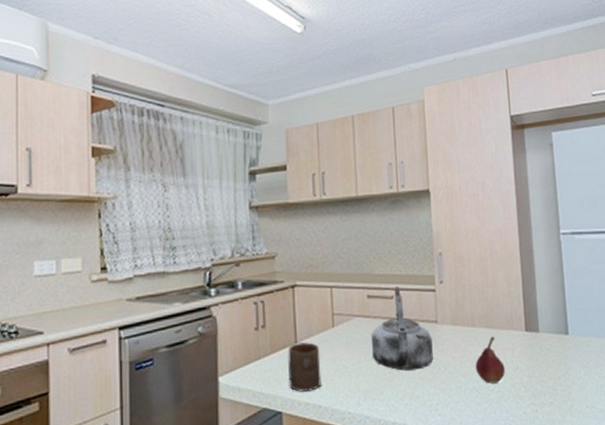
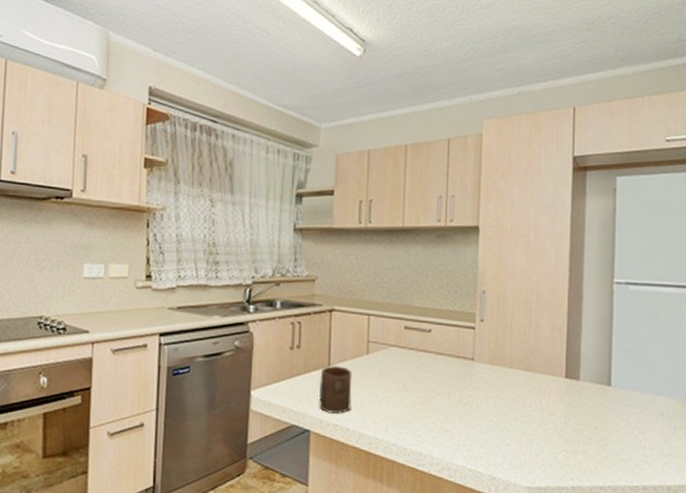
kettle: present [370,285,433,371] -> none [404,319,467,404]
fruit: present [475,336,505,384] -> none [509,379,540,426]

